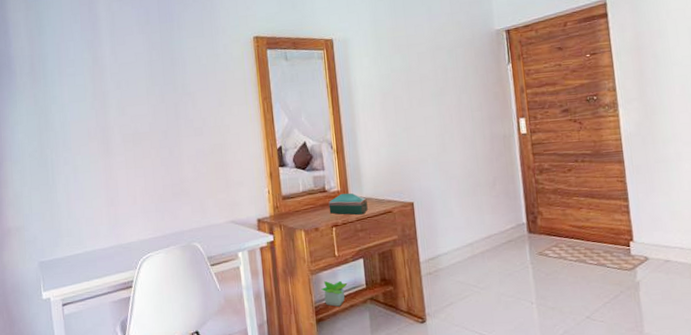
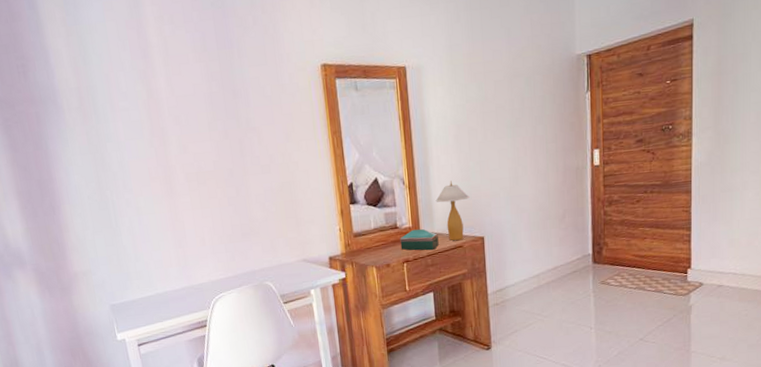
potted plant: present [321,280,348,307] -> none [392,313,418,338]
table lamp: none [363,146,398,206] -> present [435,181,470,241]

